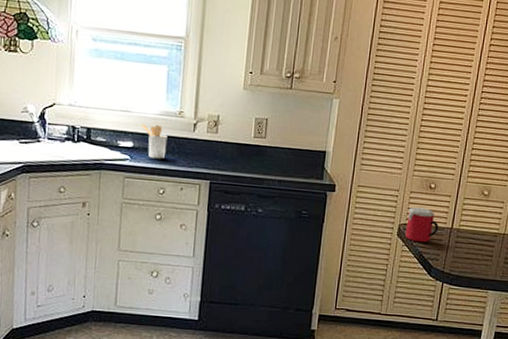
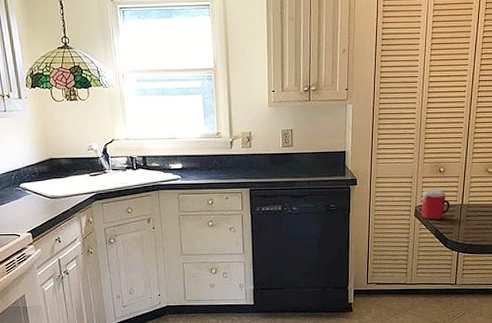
utensil holder: present [140,123,168,159] -> none [186,146,210,176]

